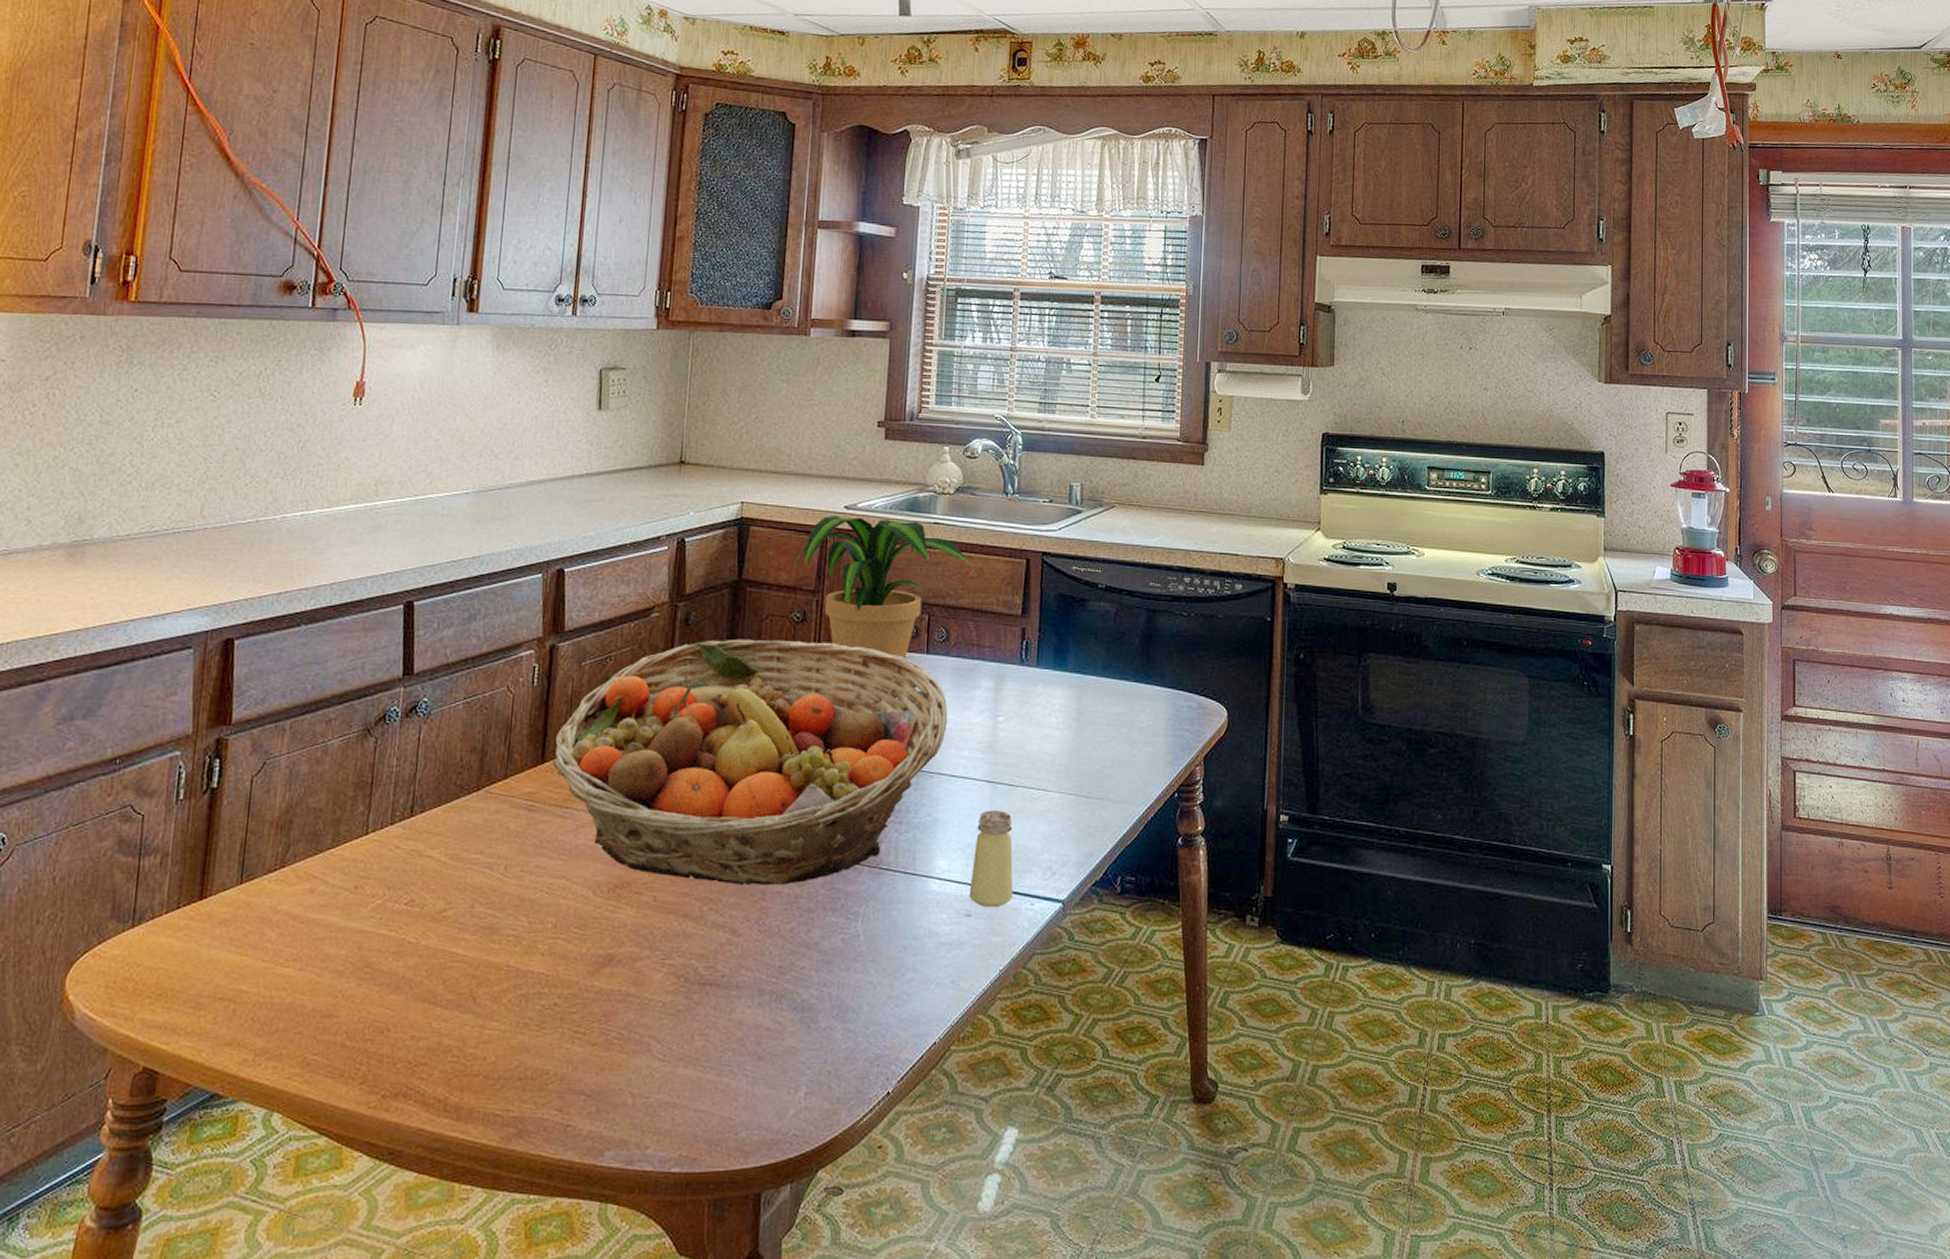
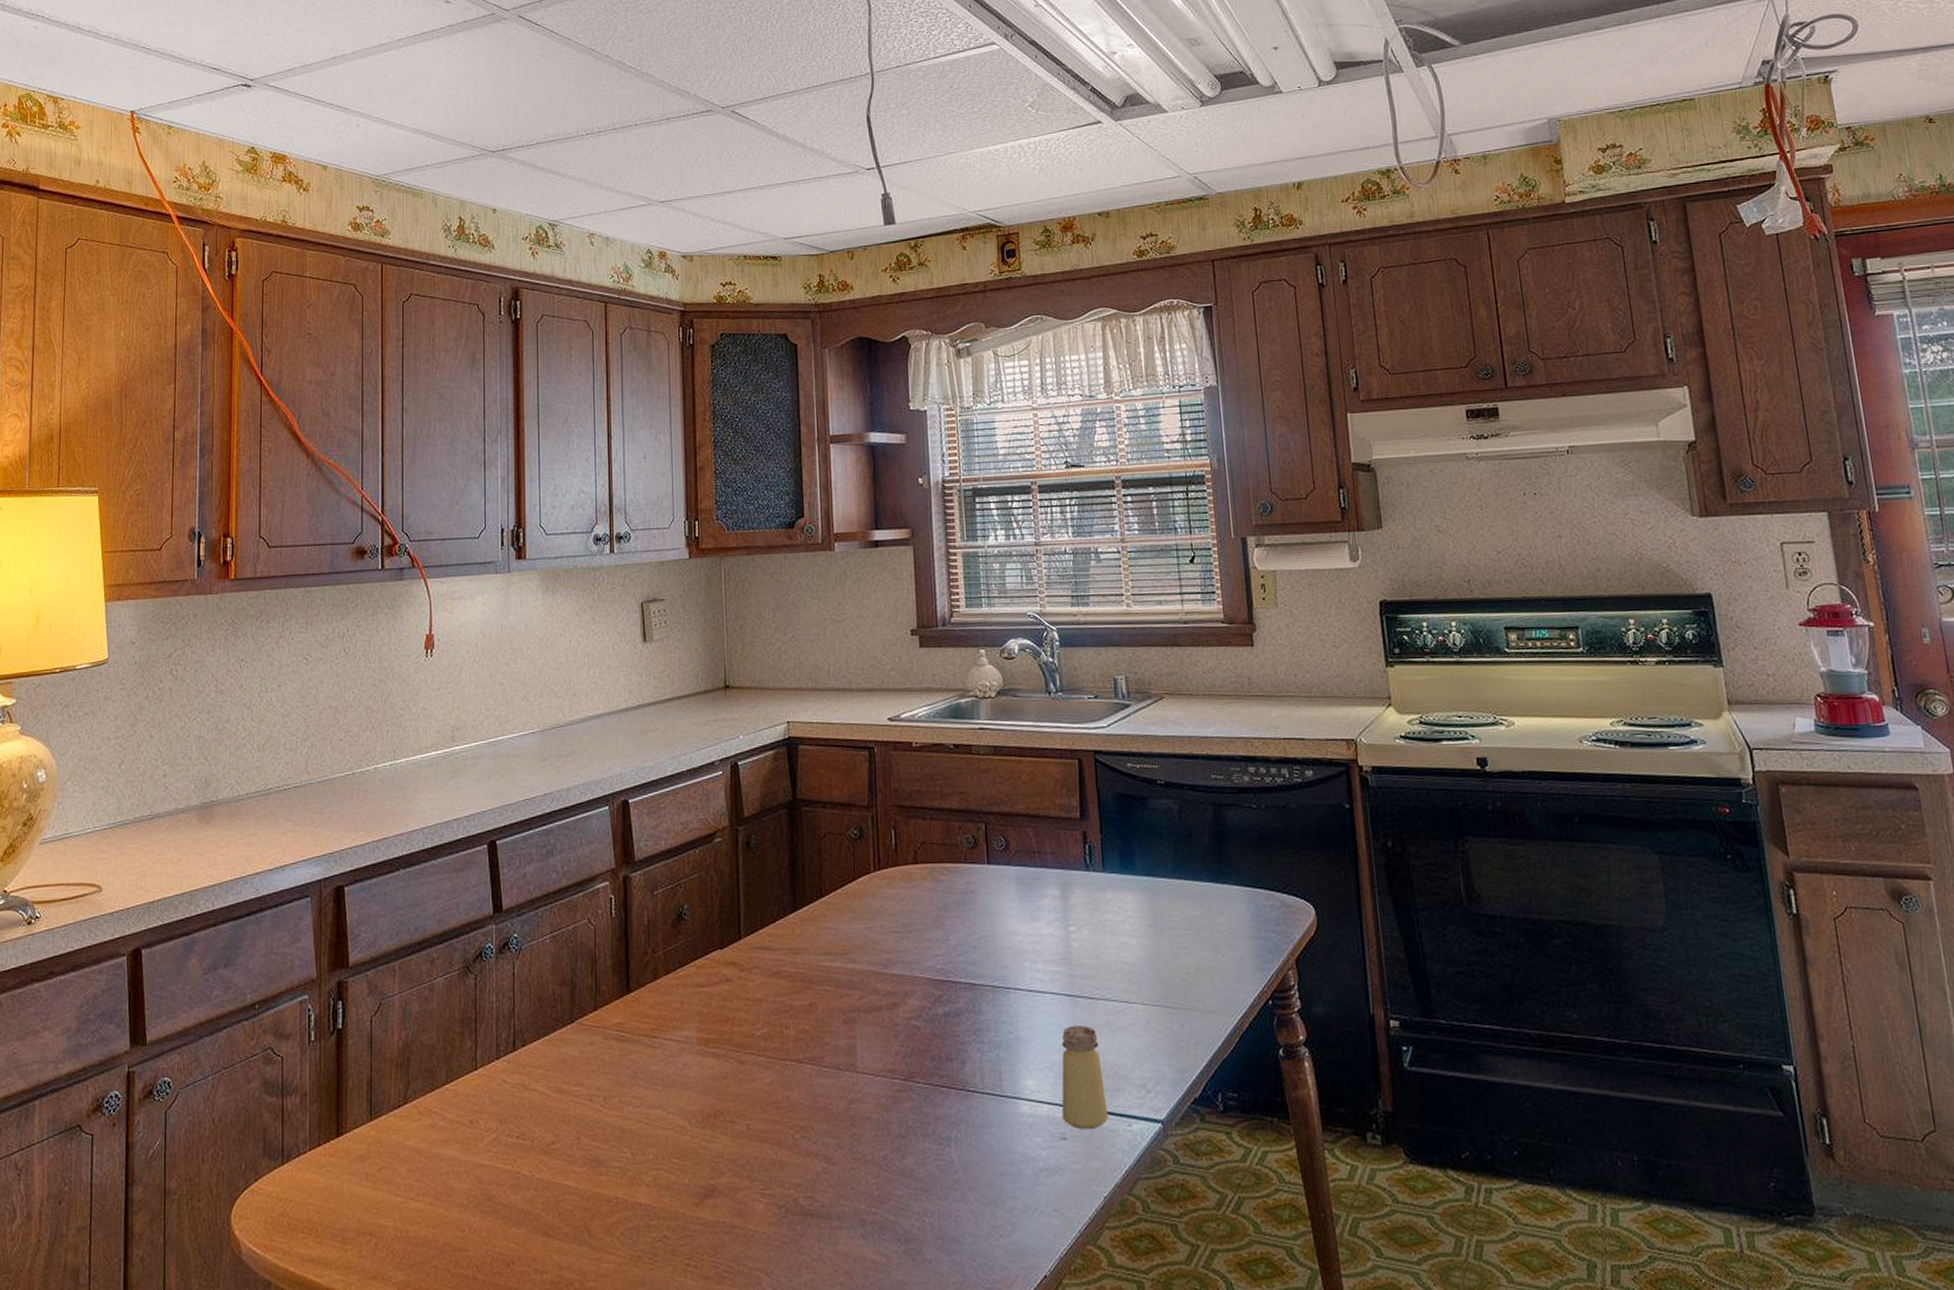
fruit basket: present [553,639,948,885] -> none [637,857,1018,1111]
potted plant: present [794,515,976,672] -> none [845,728,1028,885]

